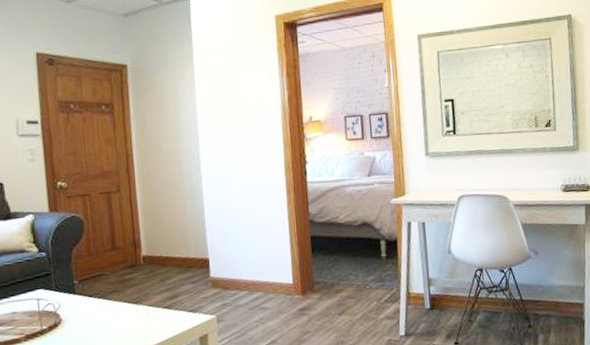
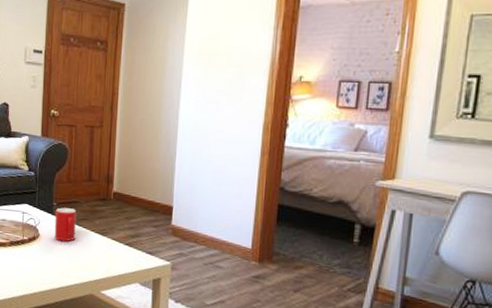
cup: none [77,282,106,322] -> present [54,207,77,242]

